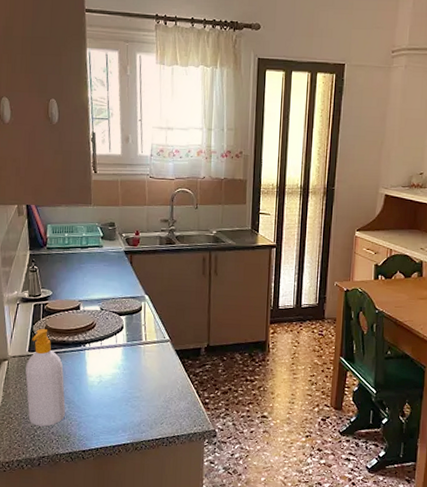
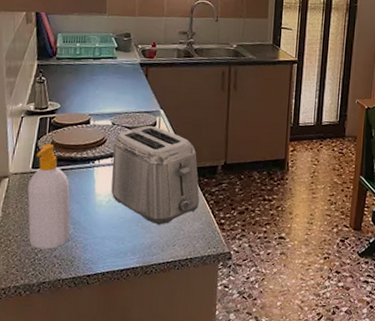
toaster: none [101,310,185,404] -> present [111,125,200,225]

